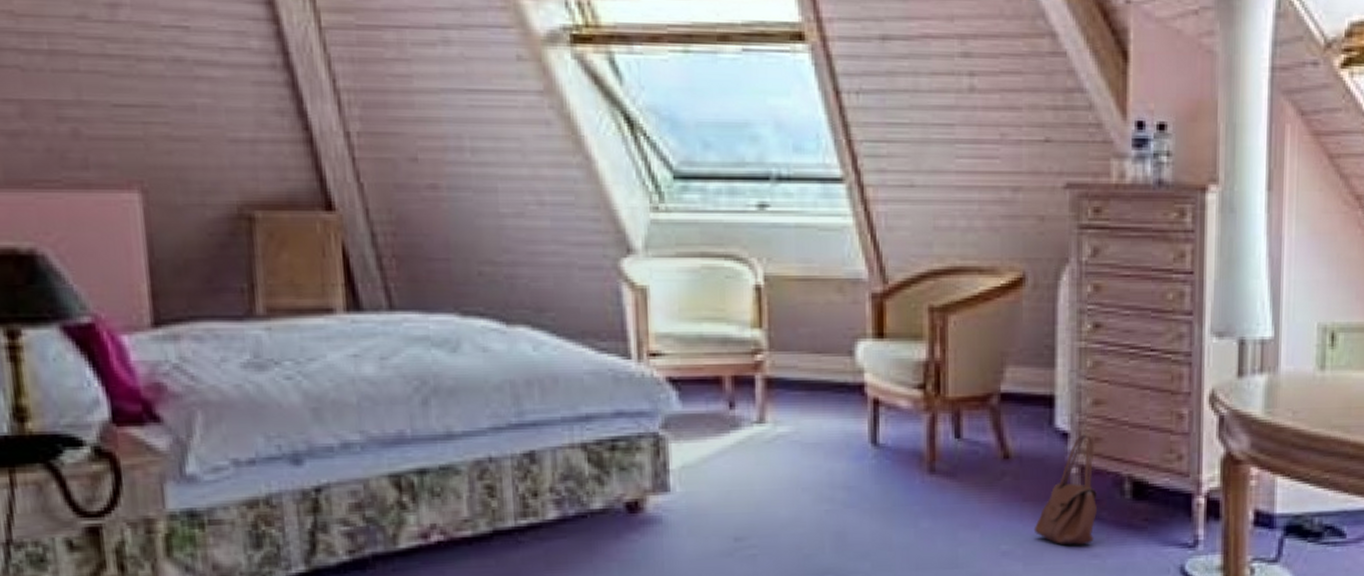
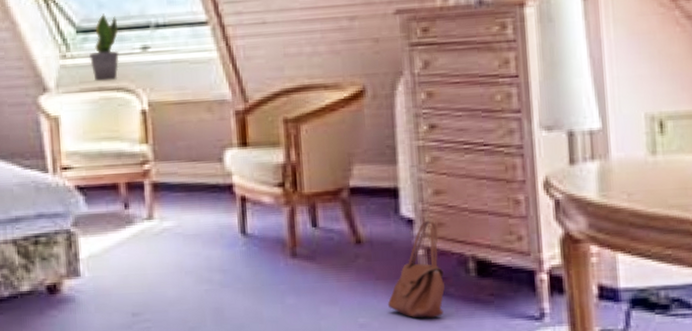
potted plant: none [689,156,729,245] -> present [89,13,119,82]

